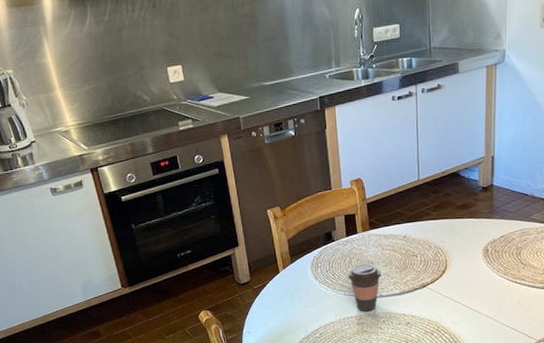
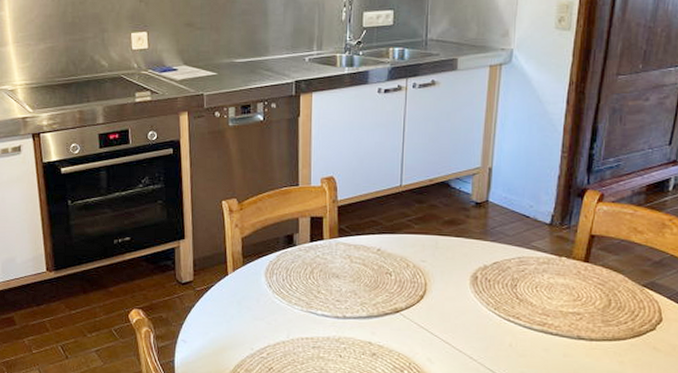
coffee cup: present [347,263,382,312] -> none [307,276,348,334]

